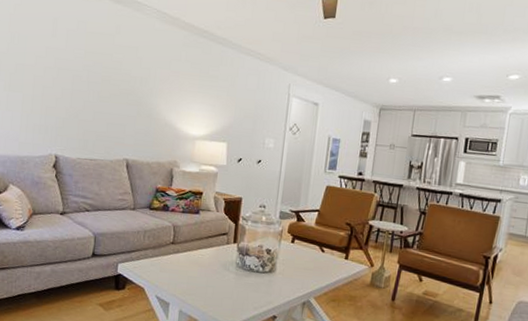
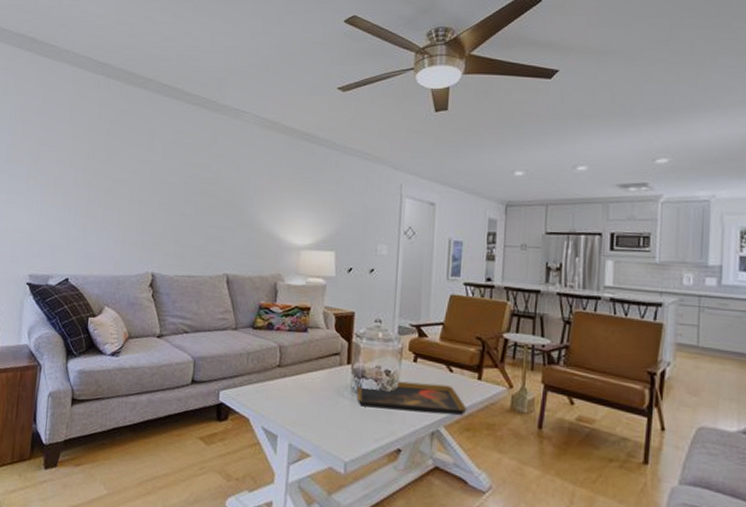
decorative tray: none [240,258,334,288] -> present [357,381,467,415]

